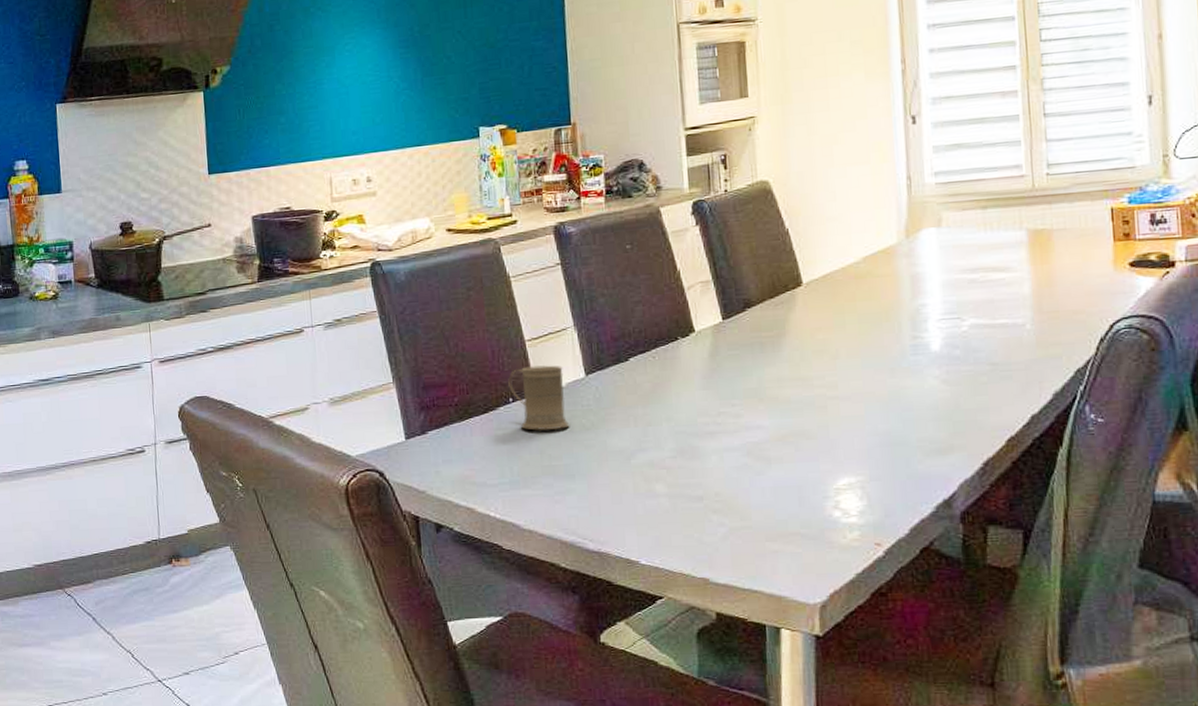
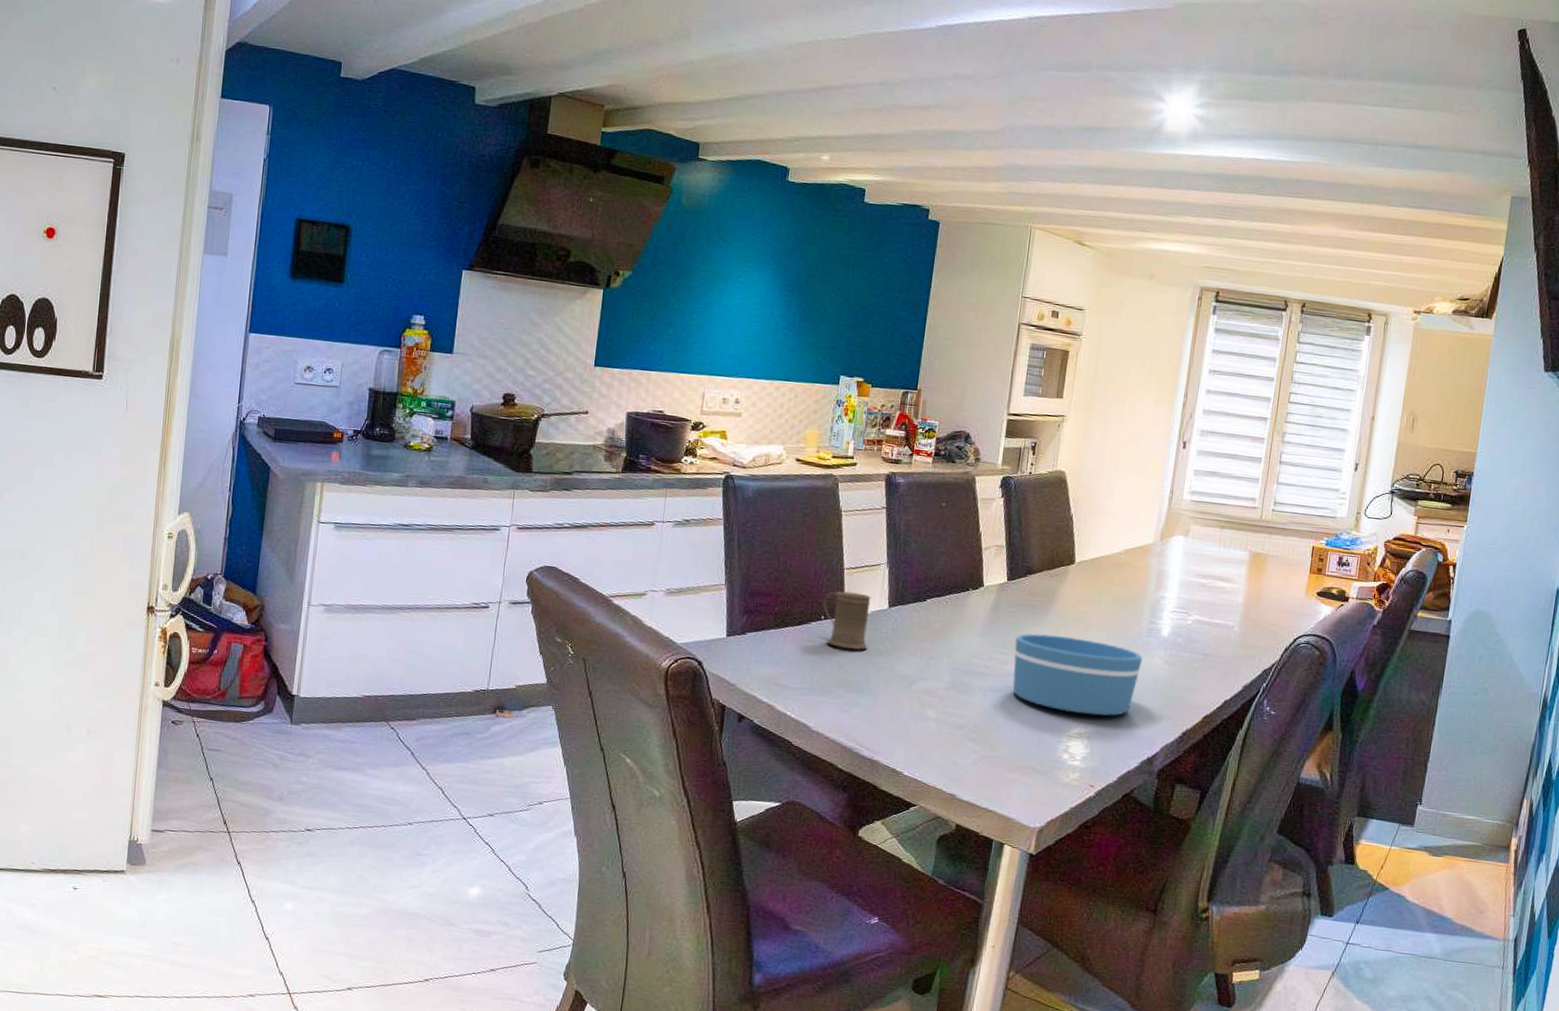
bowl: none [746,371,913,461] -> present [1012,633,1142,716]

